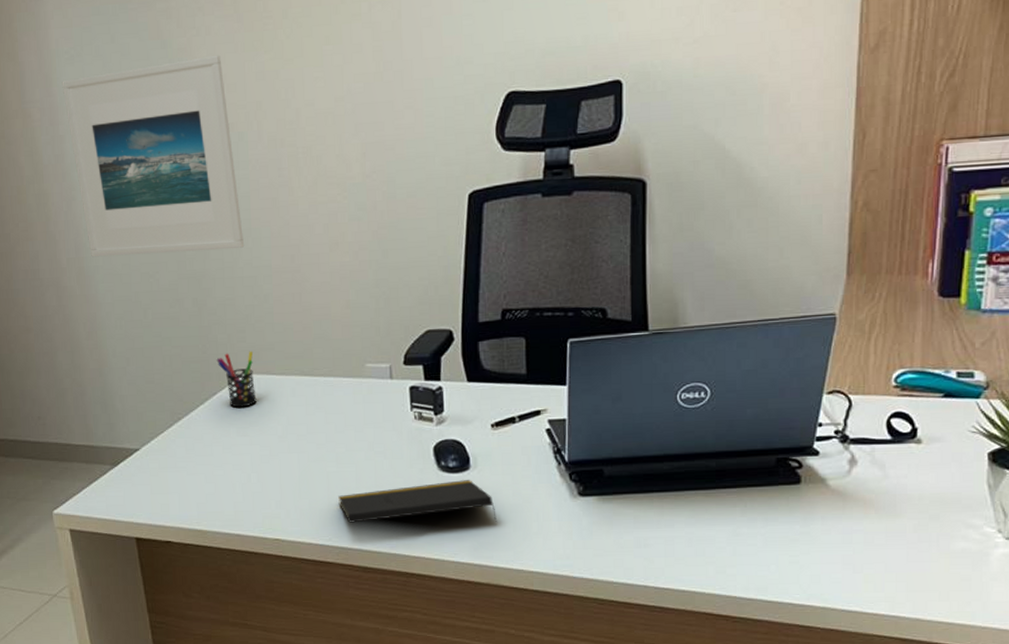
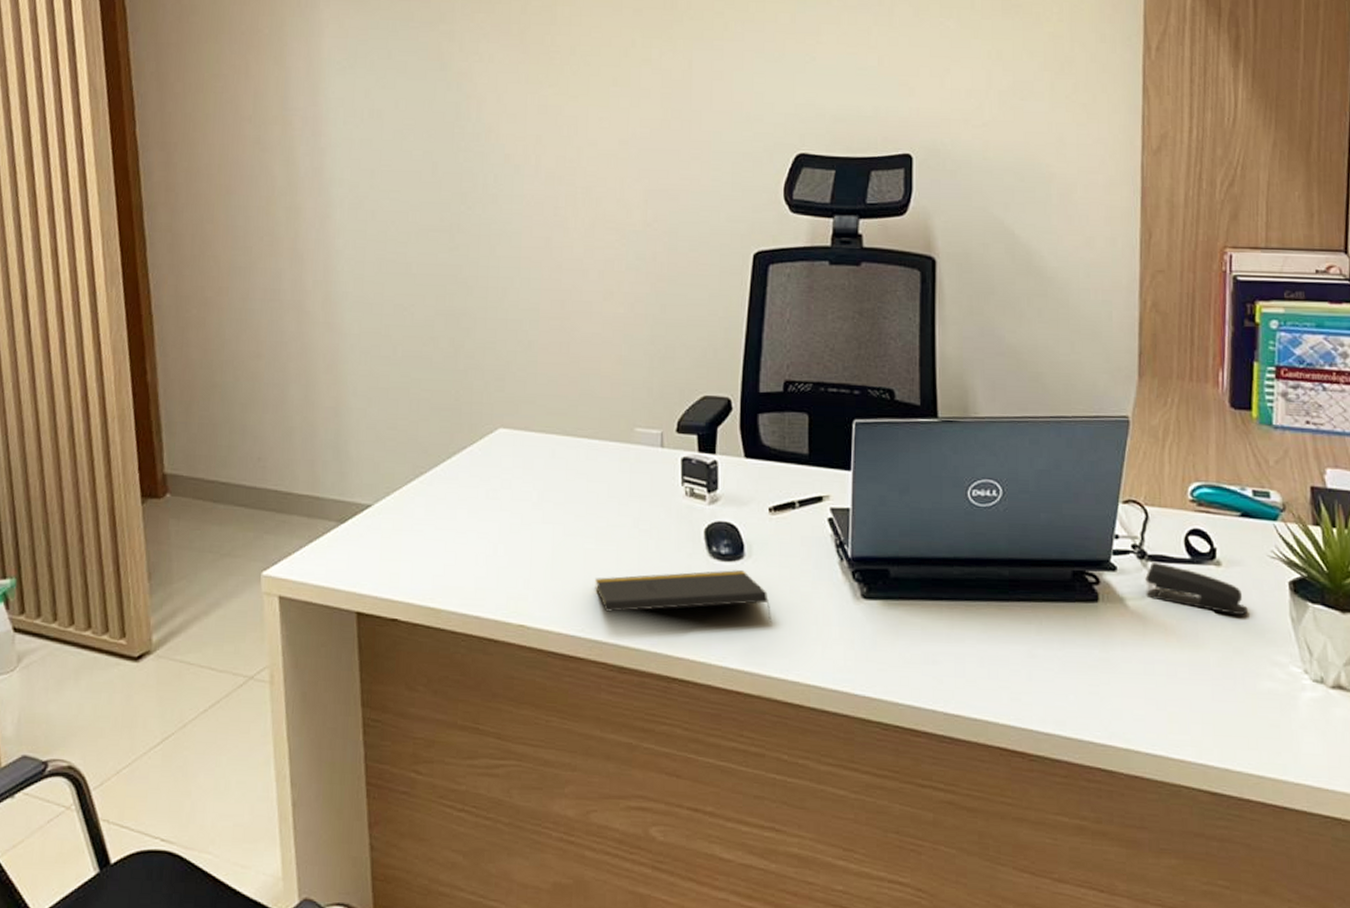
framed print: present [62,54,244,257] -> none [329,83,511,288]
pen holder: present [216,351,257,408] -> none [470,402,511,466]
stapler: none [847,445,946,486] -> present [1145,563,1248,615]

